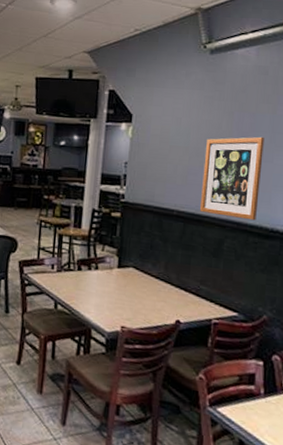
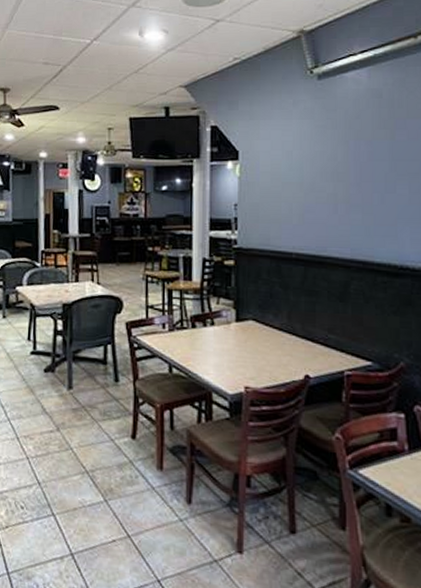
wall art: present [200,136,264,221] -> none [321,165,385,258]

